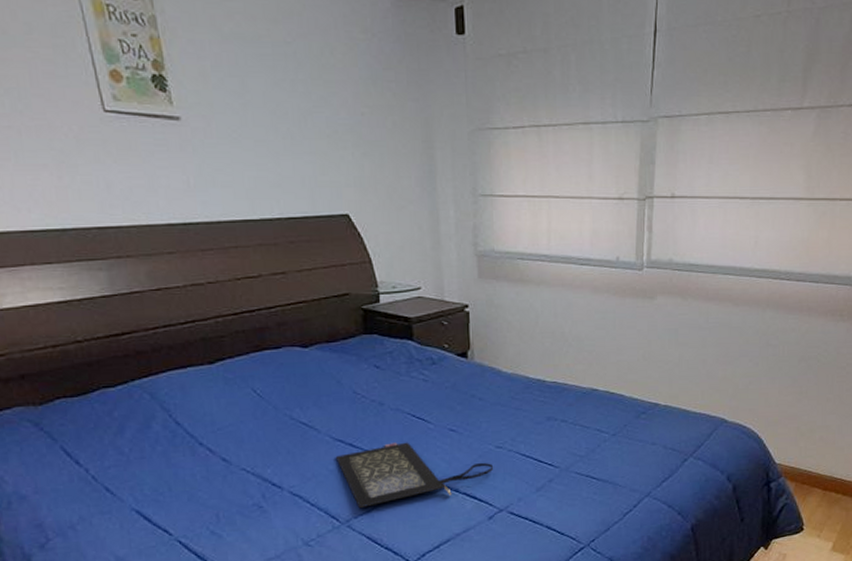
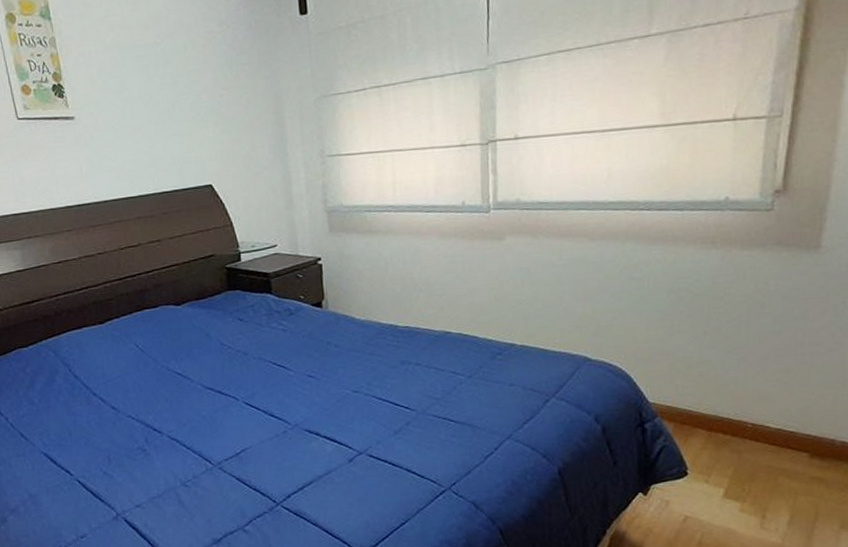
clutch bag: present [335,442,494,509] -> none [206,388,352,452]

